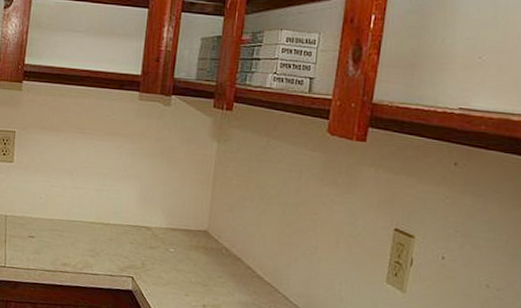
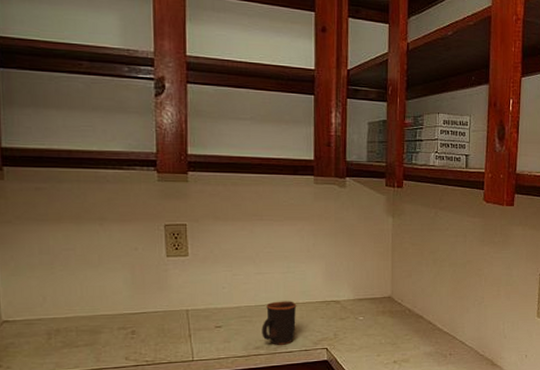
mug: none [70,218,108,266] -> present [262,301,297,345]

